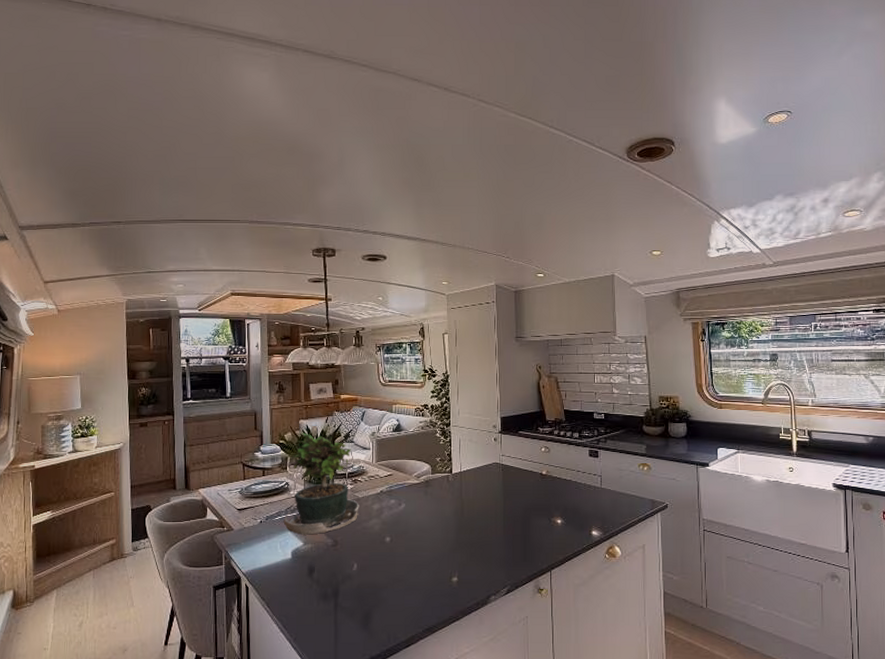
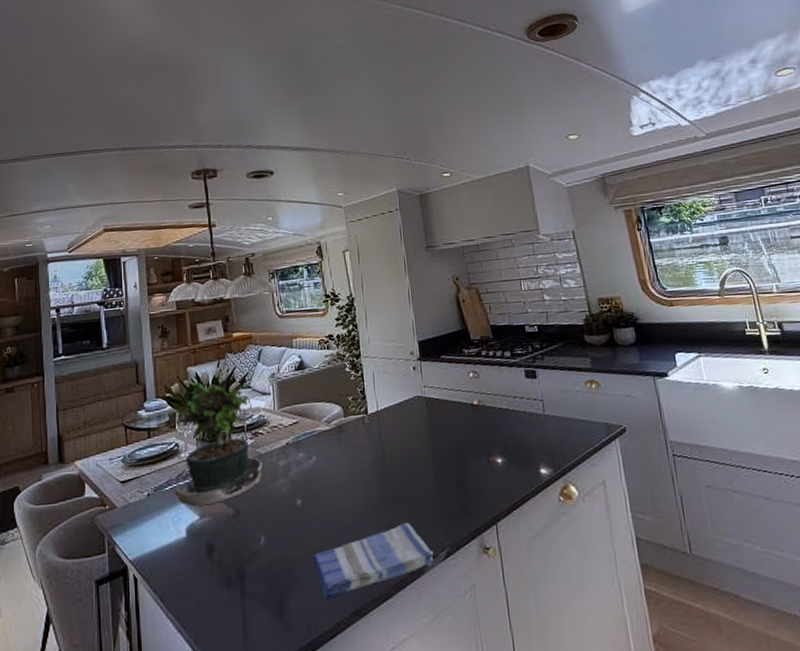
dish towel: none [396,564,496,617] -> present [312,523,434,599]

